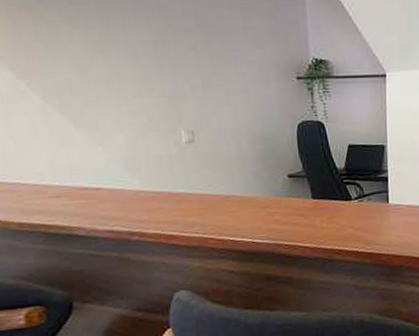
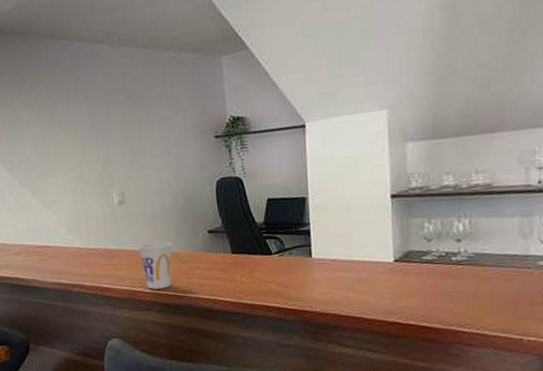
cup: none [210,185,250,236] -> present [138,241,173,290]

